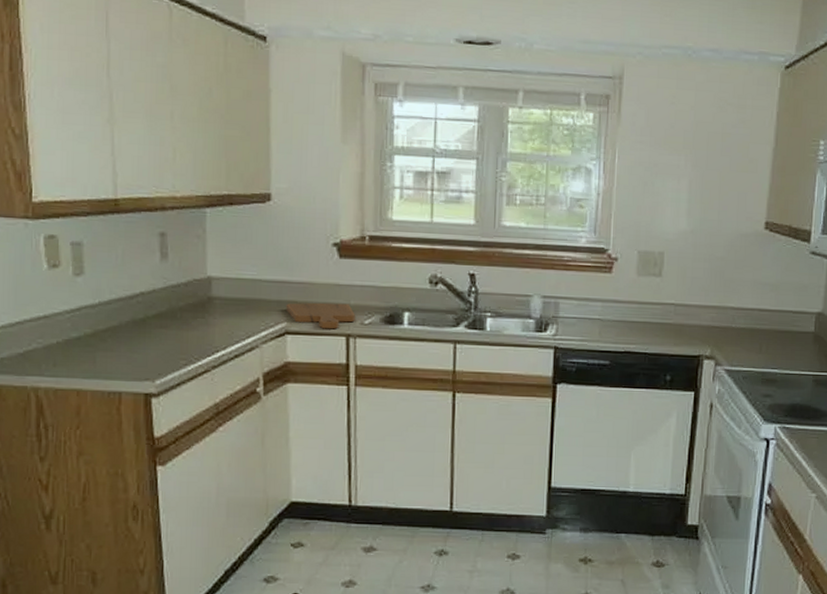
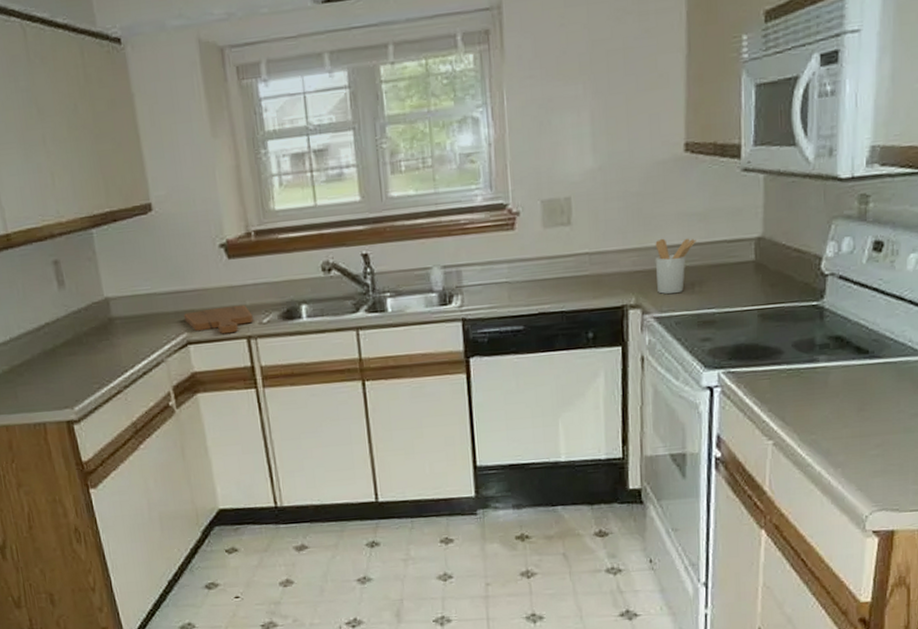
utensil holder: none [730,301,767,351] -> present [655,238,696,294]

